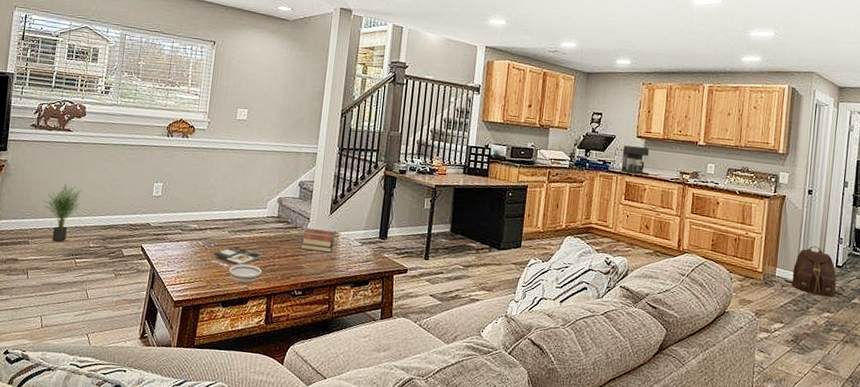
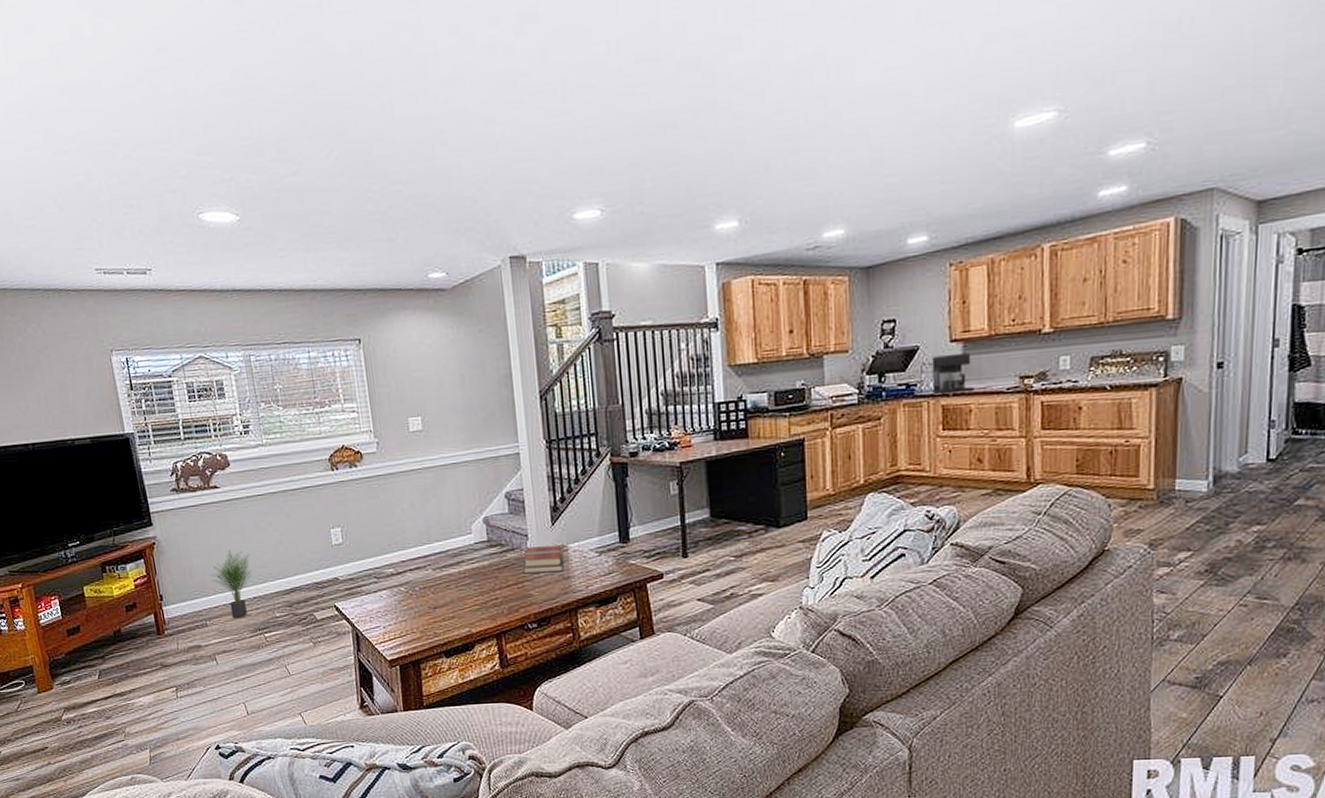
magazine: present [211,246,262,267] -> none [420,585,480,612]
bowl: present [229,264,262,285] -> none [444,603,484,628]
backpack: present [784,246,843,297] -> none [1188,439,1280,505]

